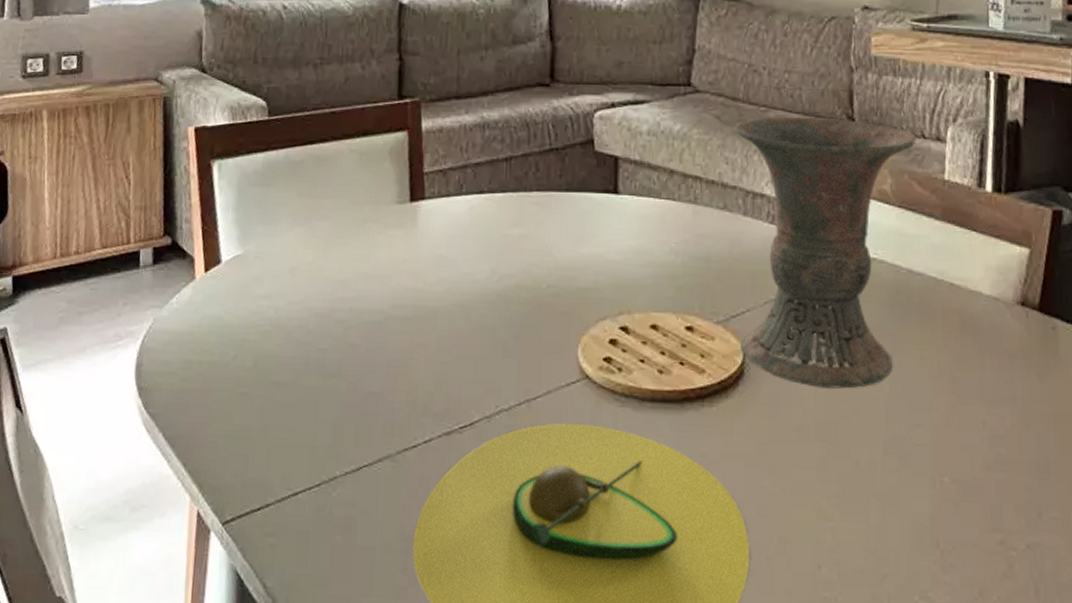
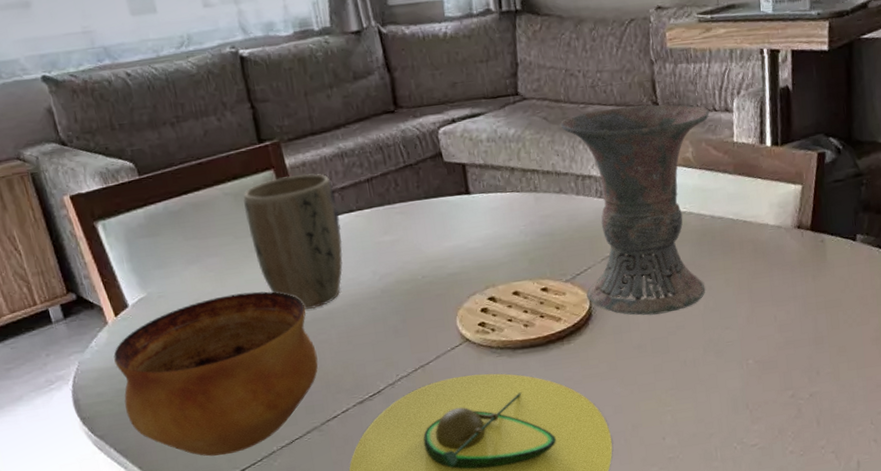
bowl: none [187,269,410,470] -> present [113,291,318,456]
plant pot: none [366,140,467,304] -> present [243,173,343,311]

